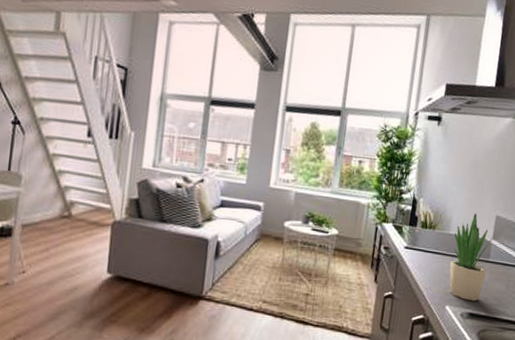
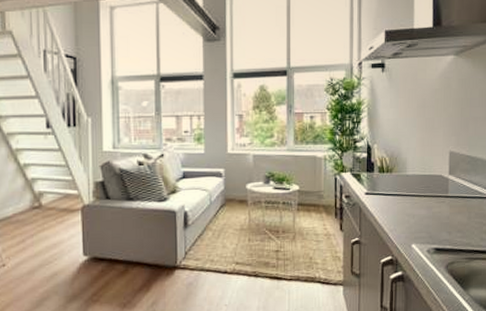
potted plant: present [449,213,492,302] -> none [410,152,448,237]

